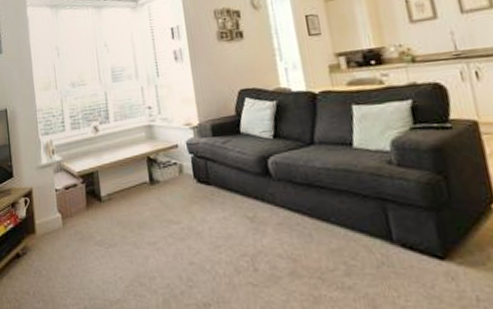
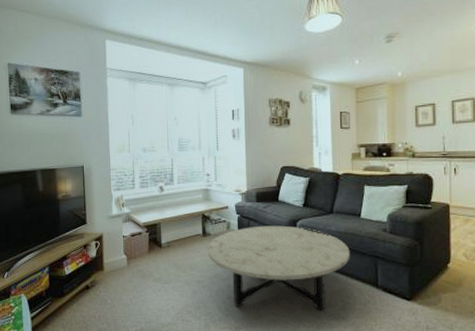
coffee table: none [157,164,347,278] -> present [207,225,350,311]

